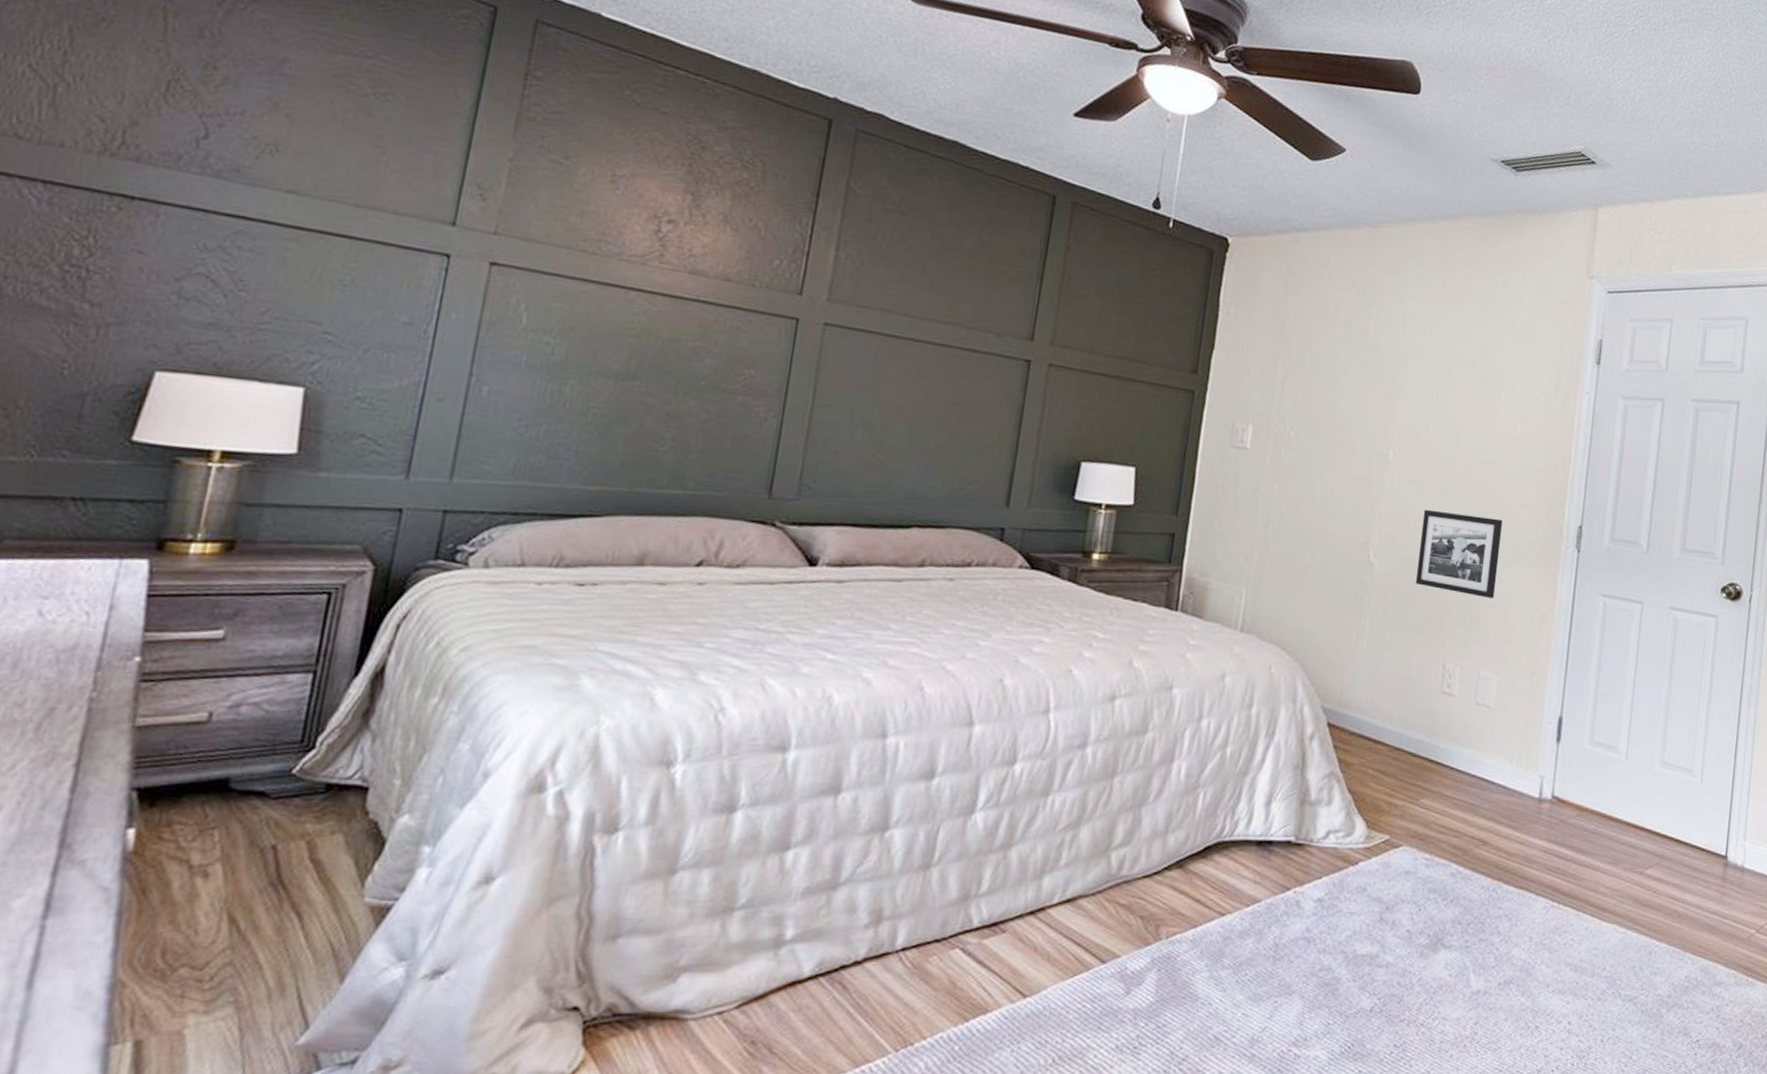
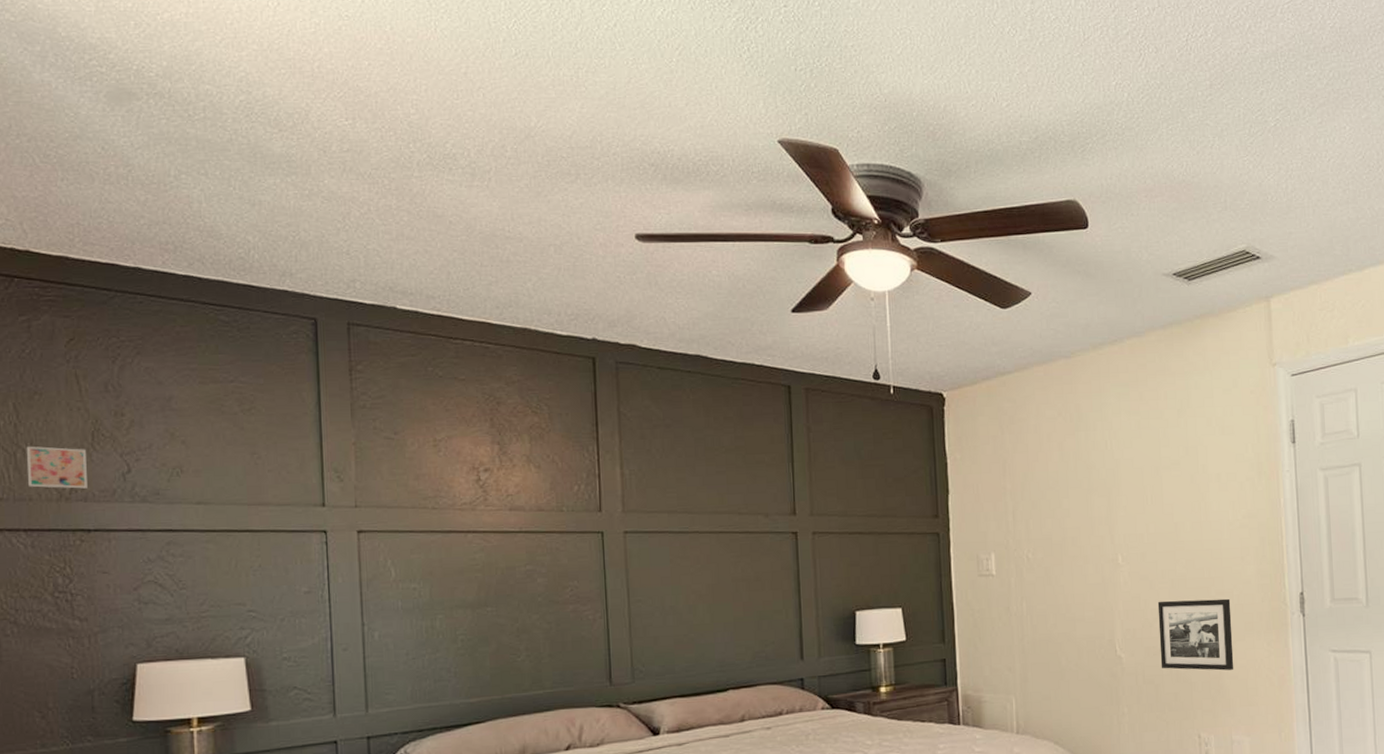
wall art: none [64,80,154,147] -> present [27,446,87,489]

